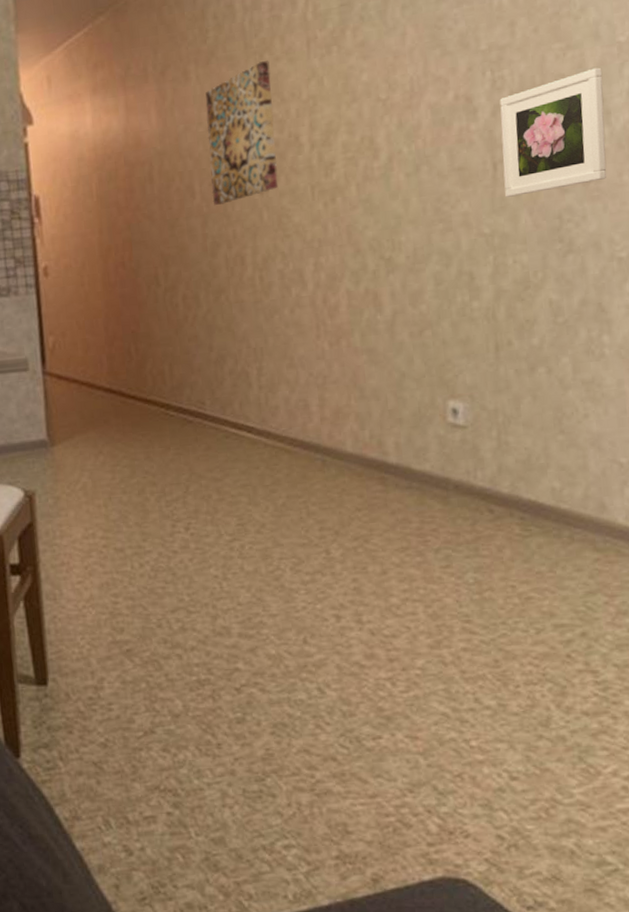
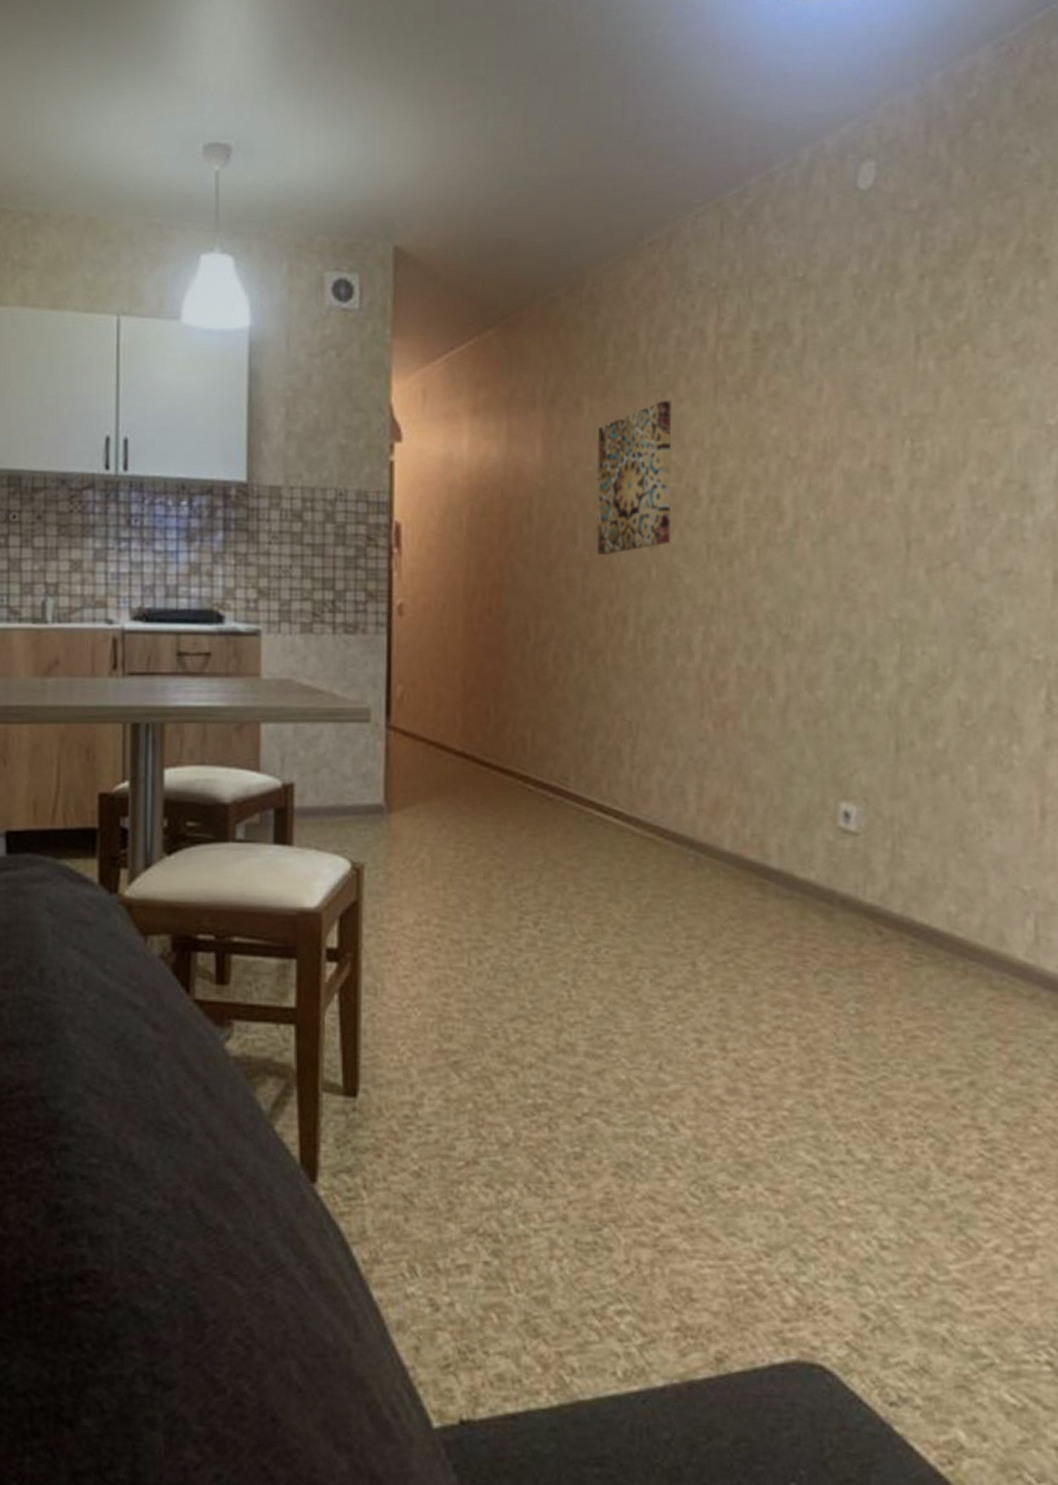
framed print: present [499,67,607,197] -> none [916,450,1029,581]

